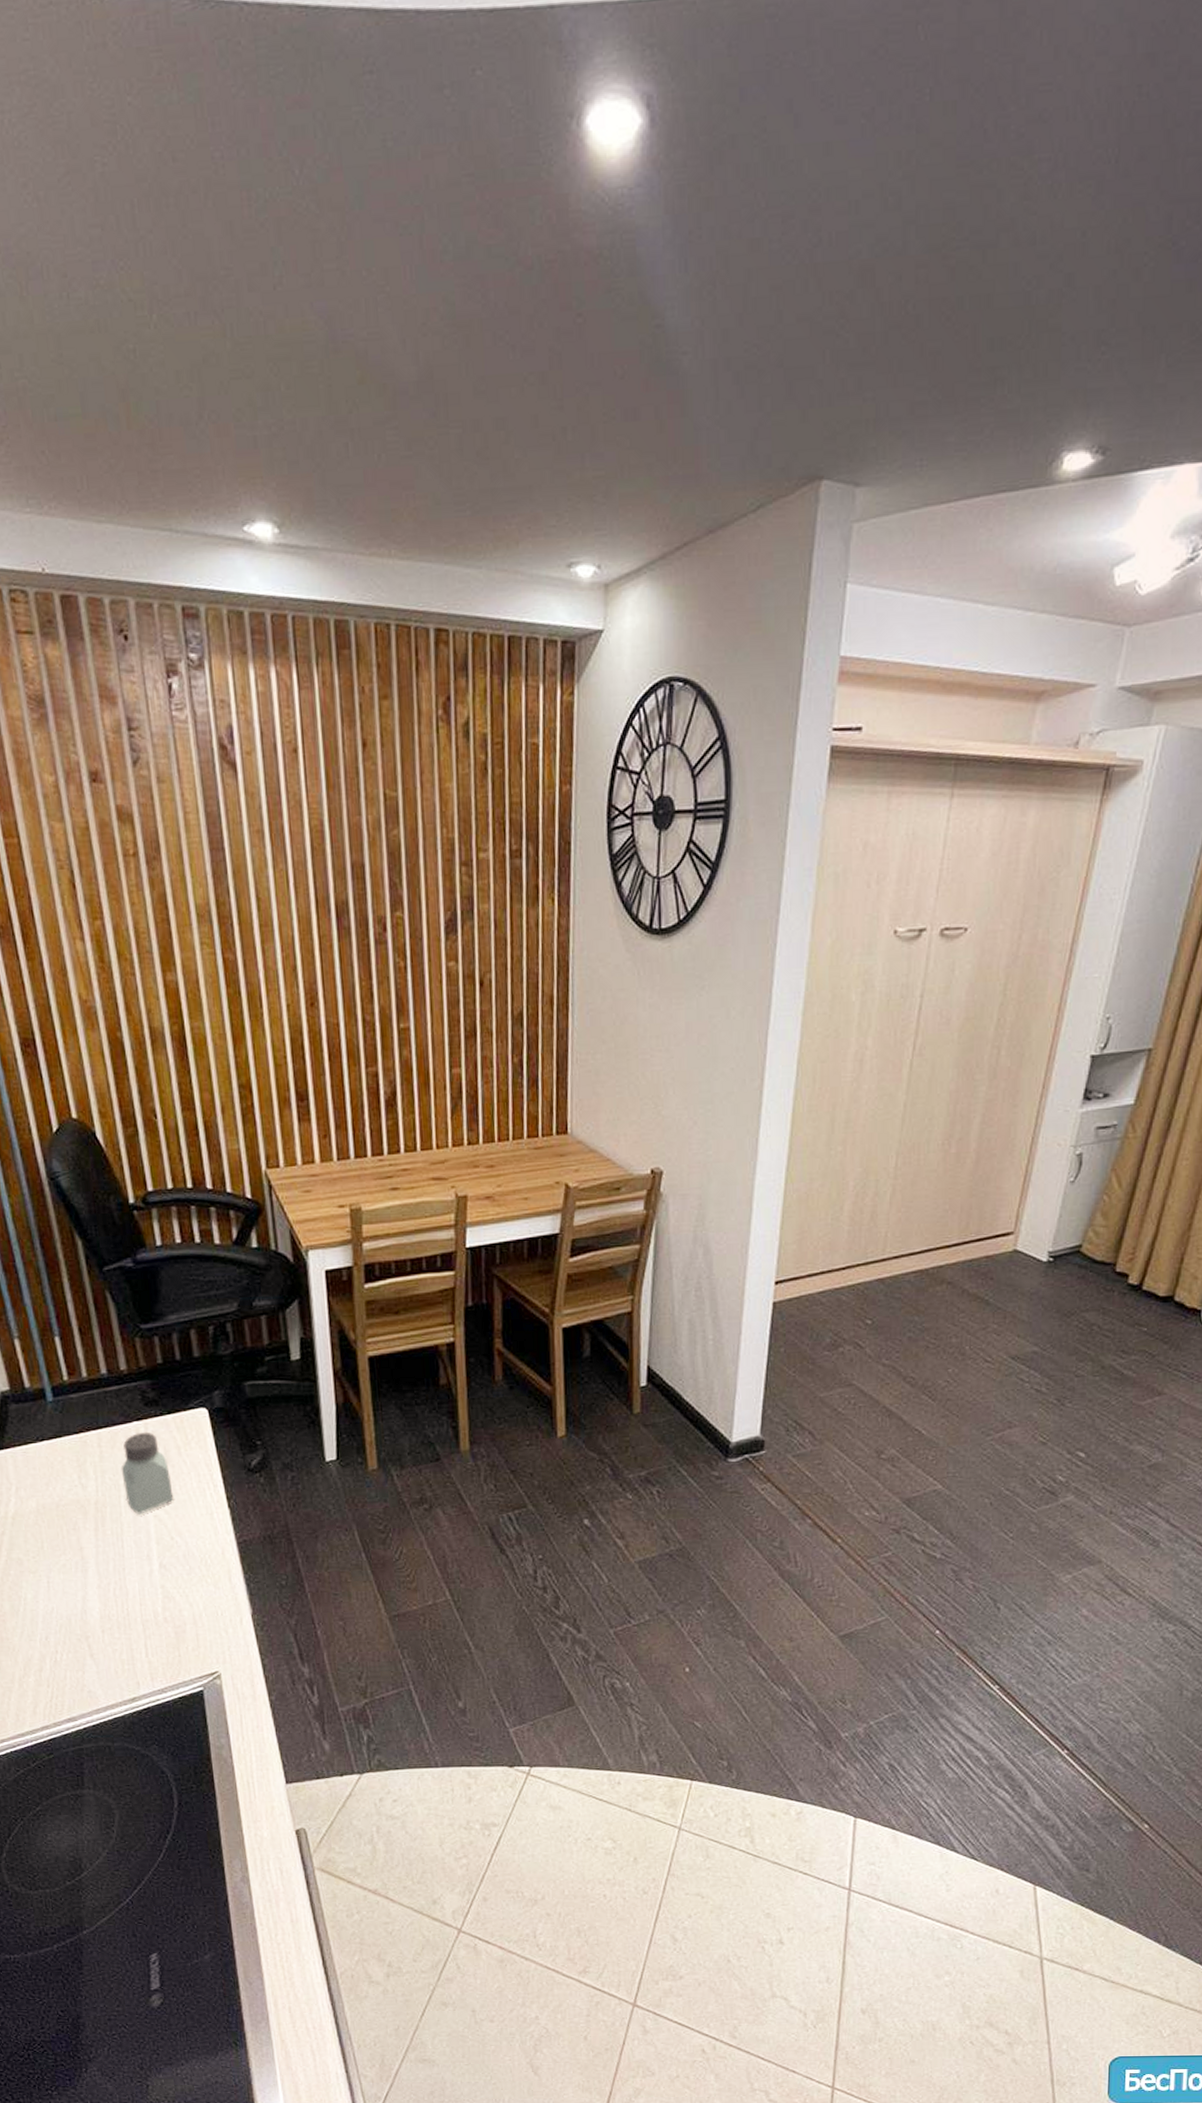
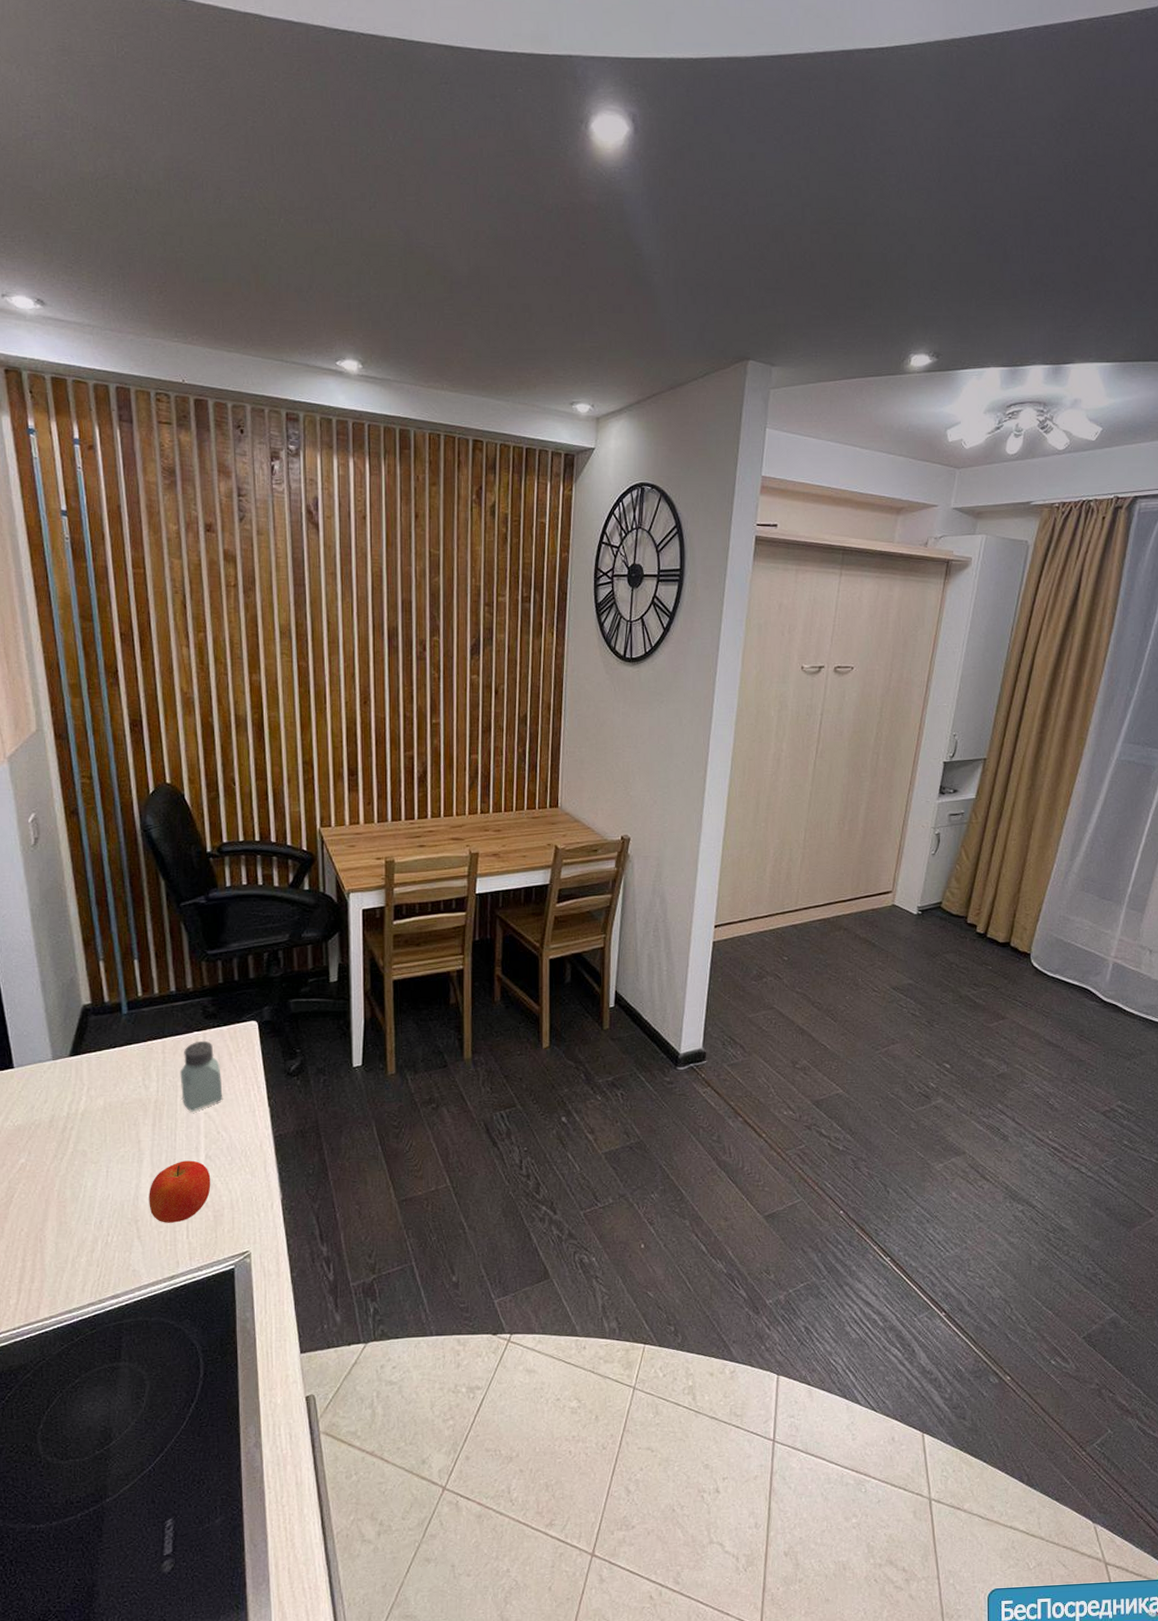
apple: none [98,1570,169,1640] -> present [149,1160,211,1223]

